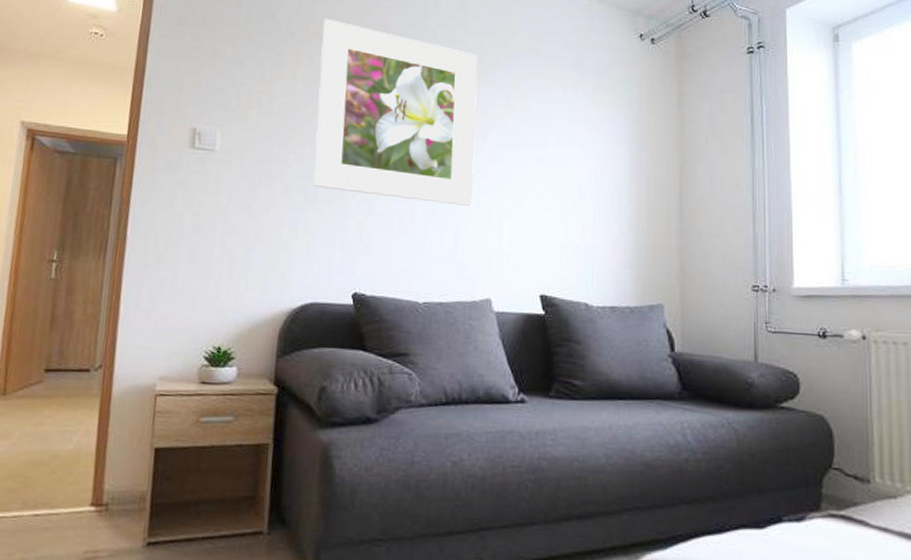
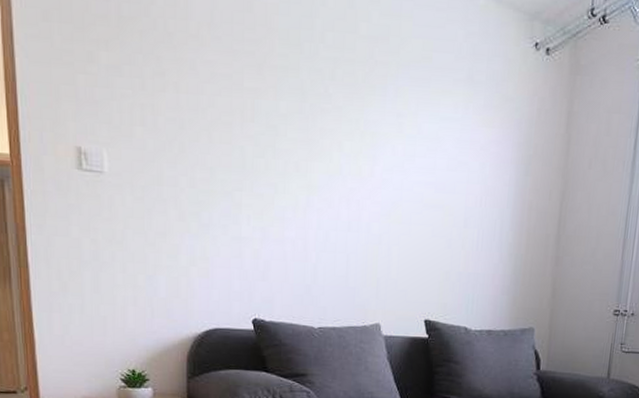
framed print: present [313,18,478,206] -> none [202,16,368,233]

